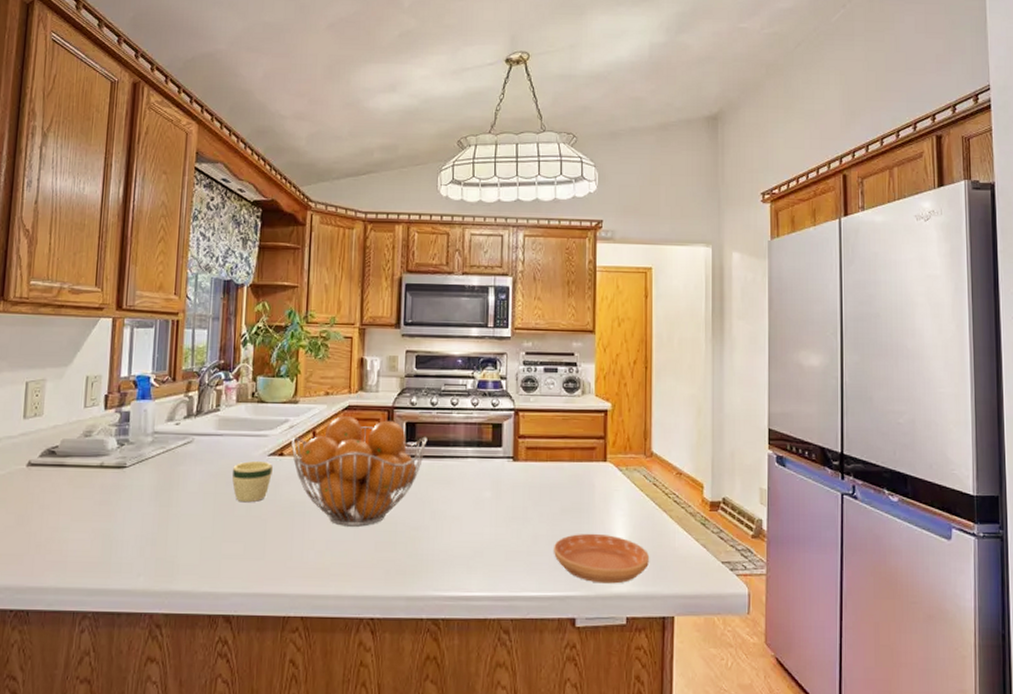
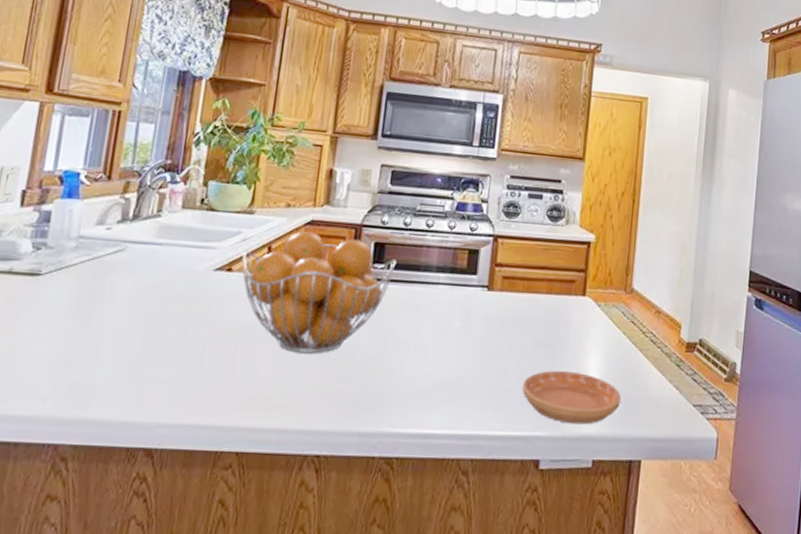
mug: present [232,461,273,503] -> none [169,275,218,322]

